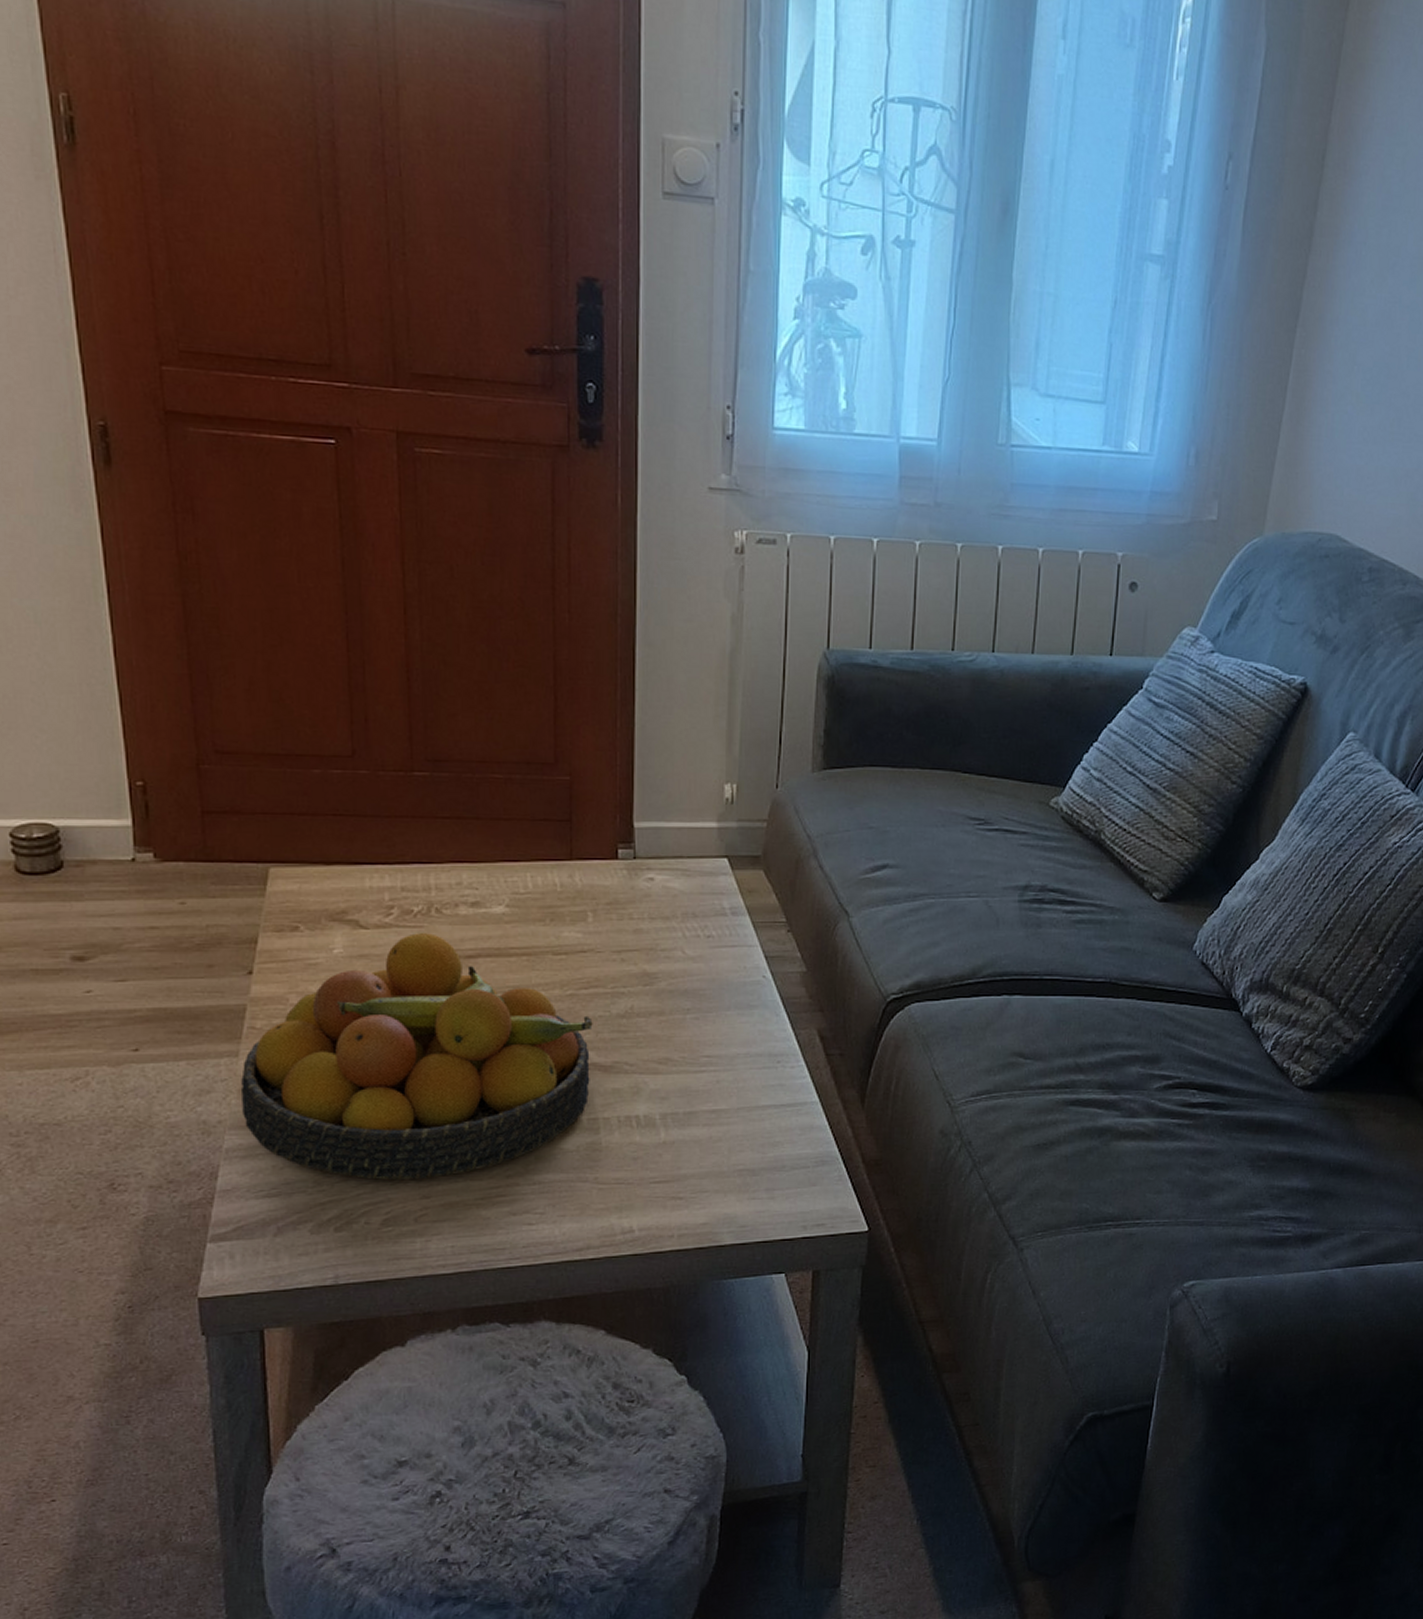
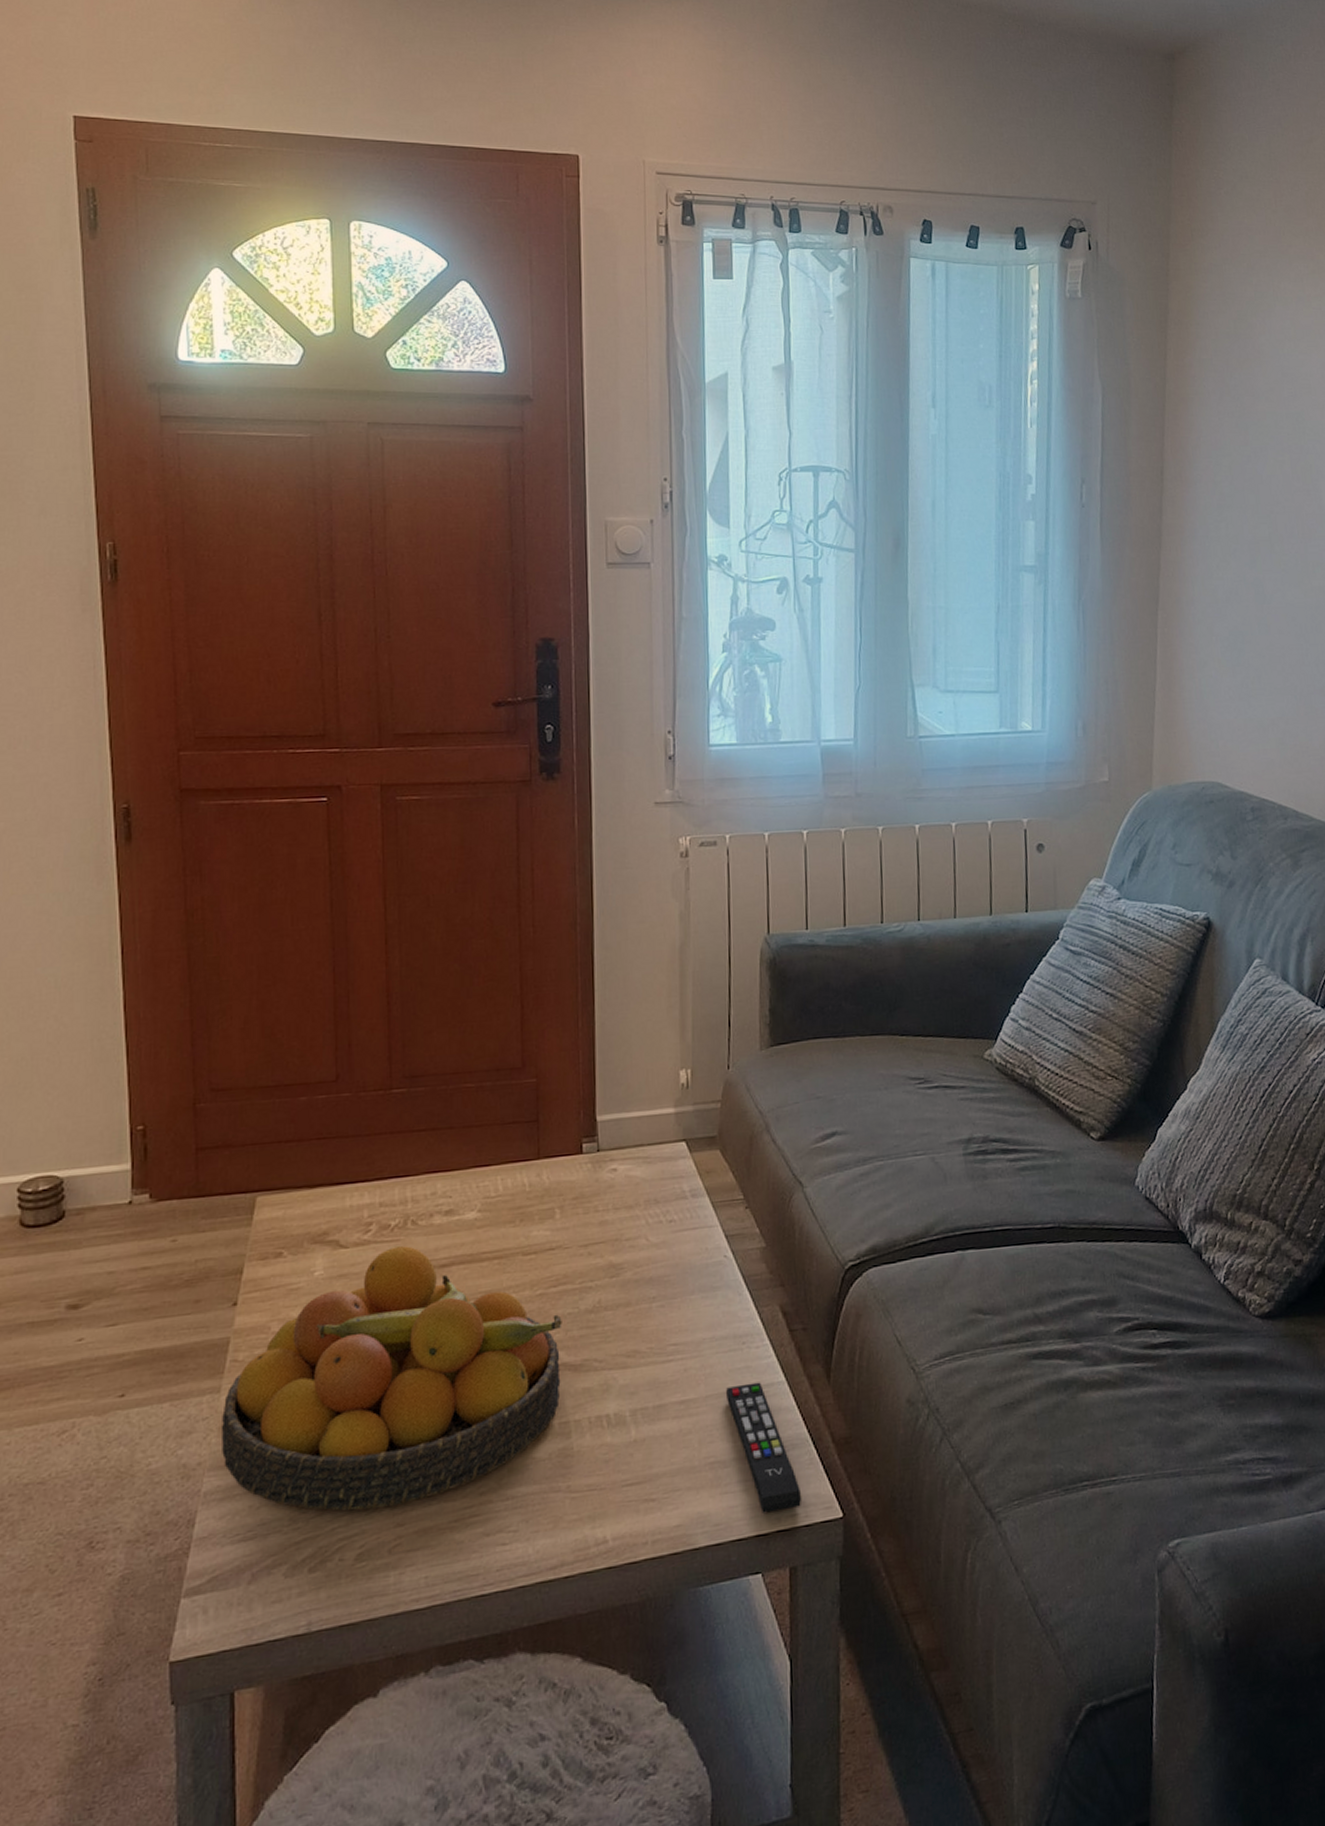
remote control: none [759,1100,829,1220] -> present [726,1382,802,1514]

